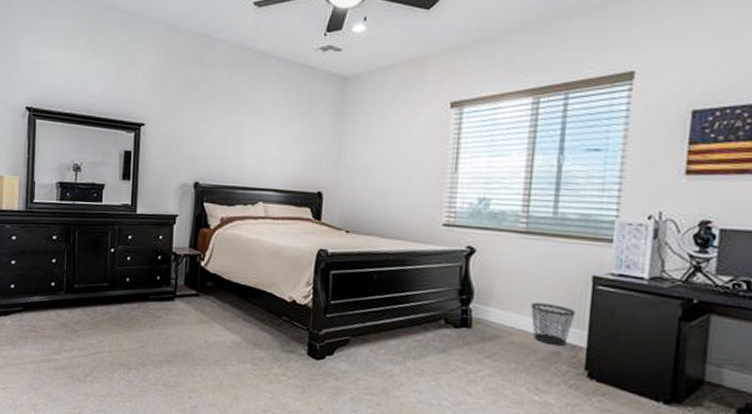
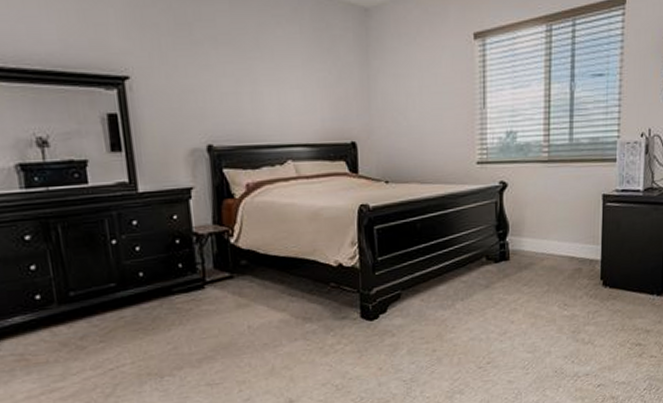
wastebasket: present [530,302,576,347] -> none [556,225,591,263]

